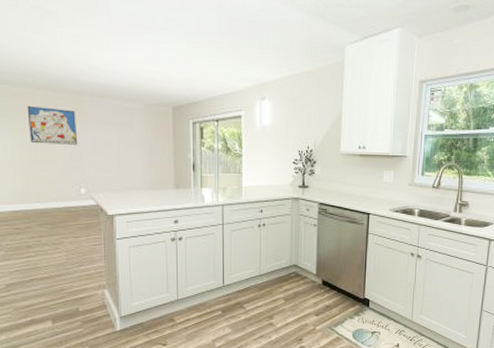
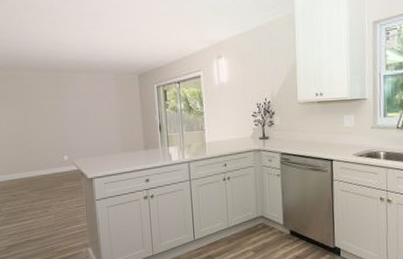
wall art: present [27,106,77,145] -> none [17,86,59,119]

